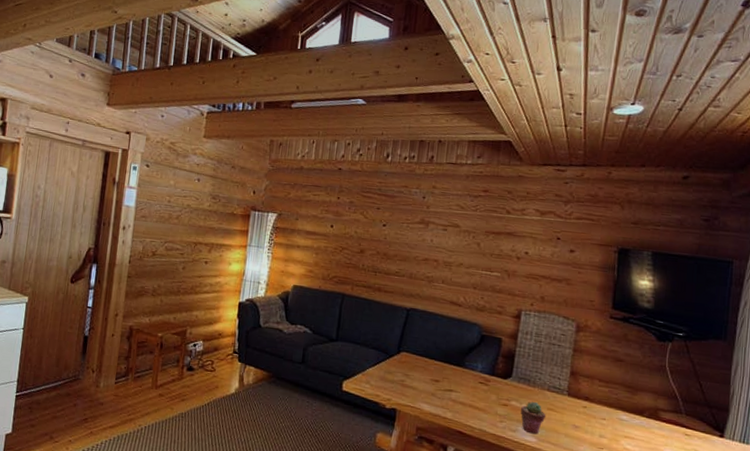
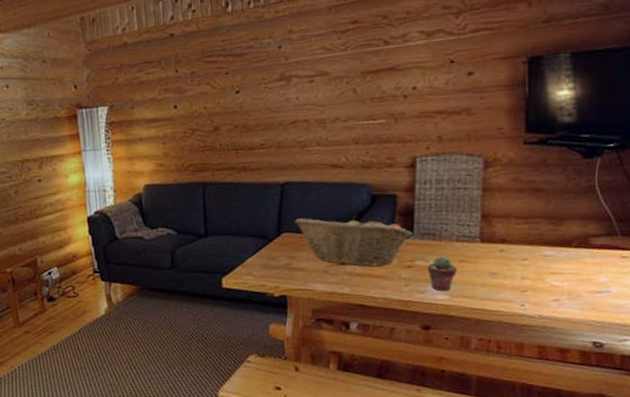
fruit basket: none [413,342,512,399] -> present [294,215,413,267]

